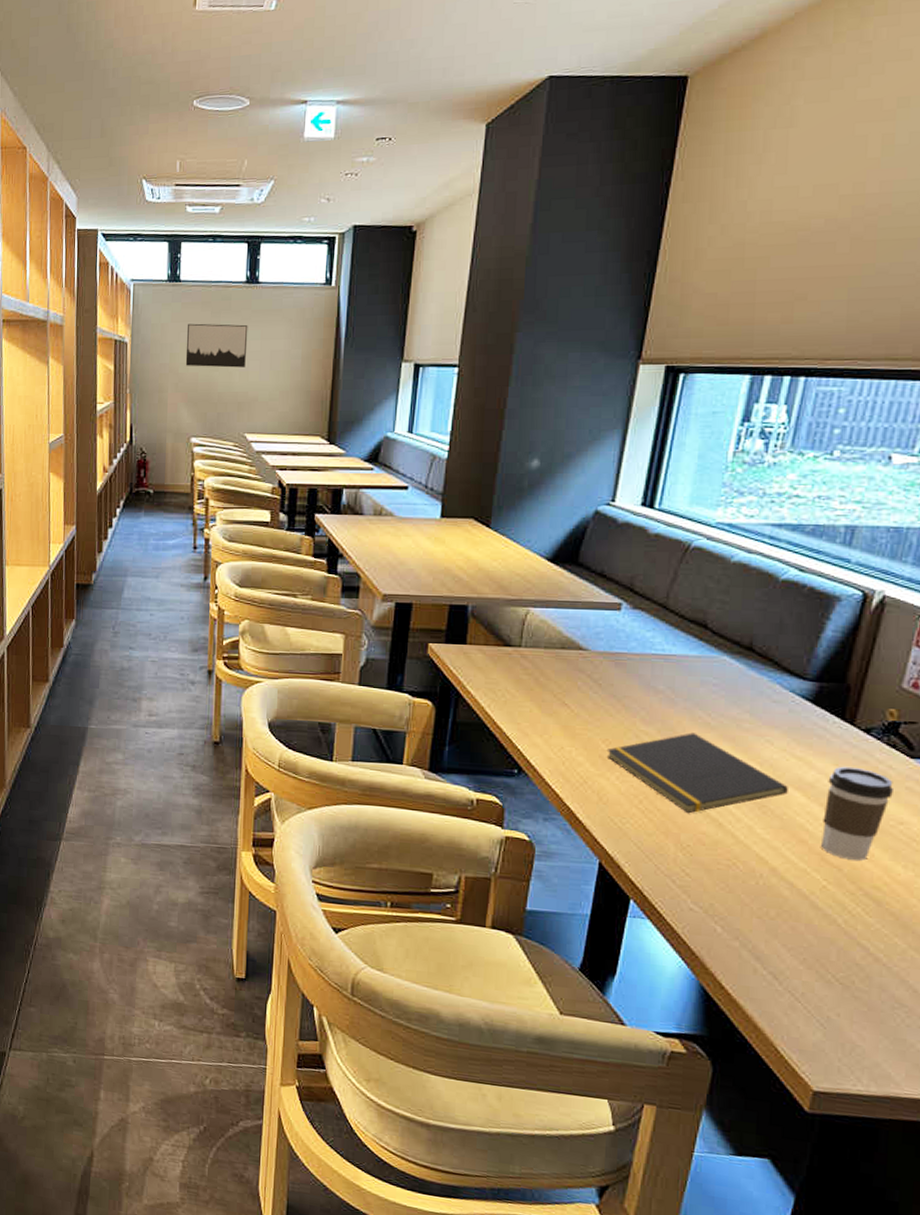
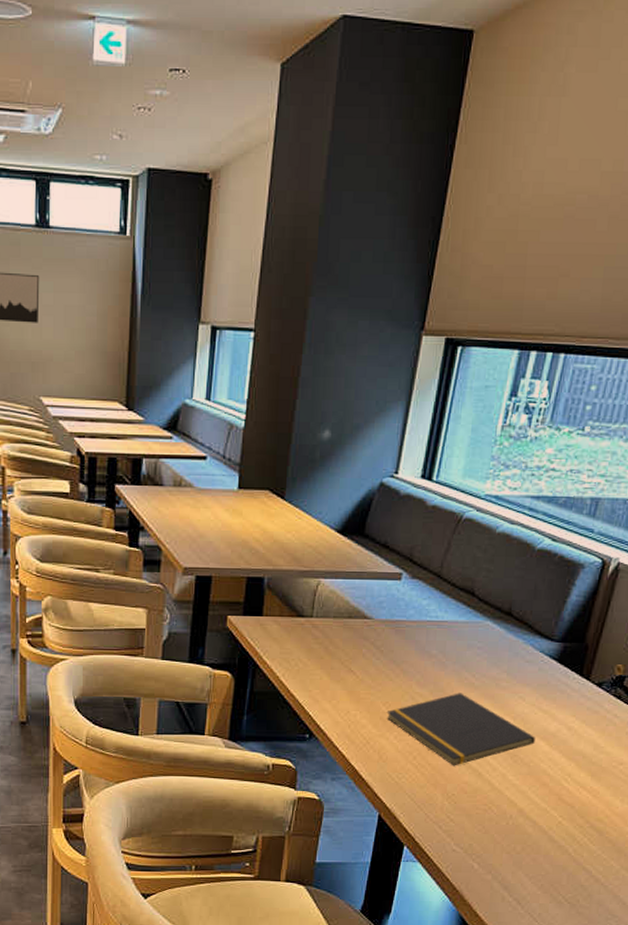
coffee cup: present [821,766,893,861] -> none [559,717,617,798]

